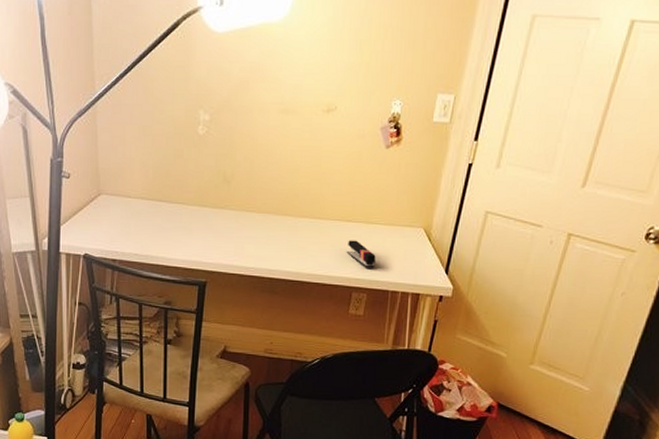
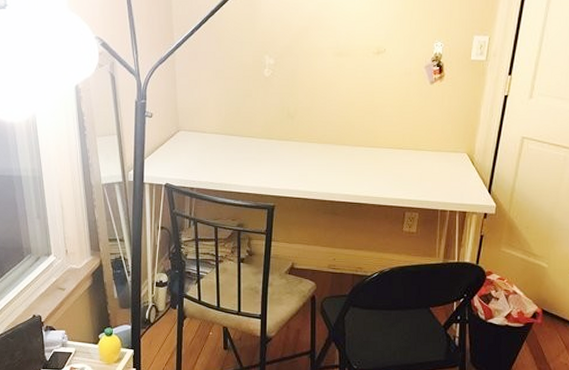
stapler: present [346,240,376,268] -> none [399,165,425,190]

